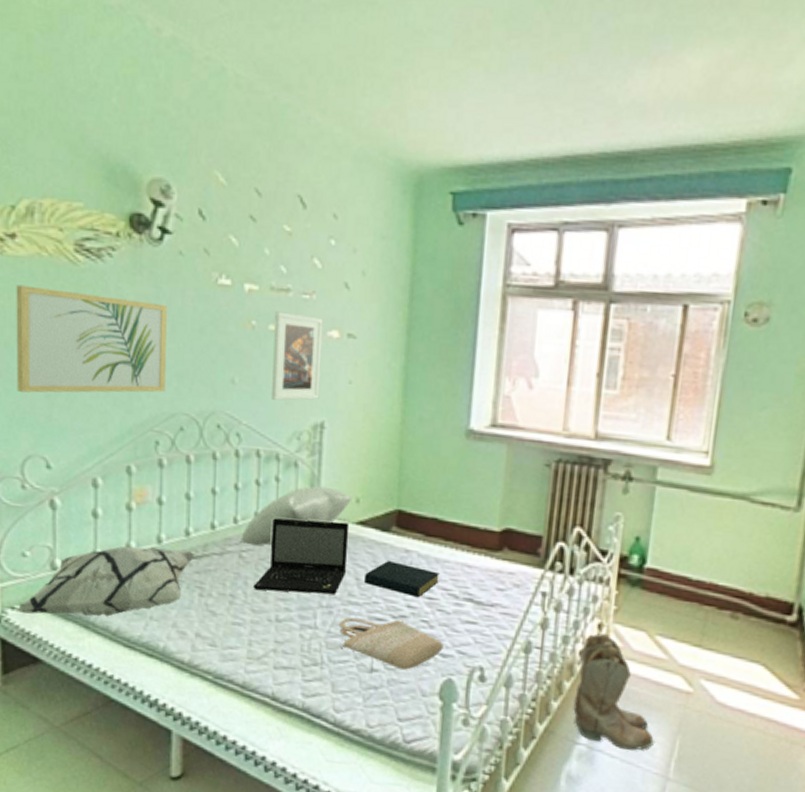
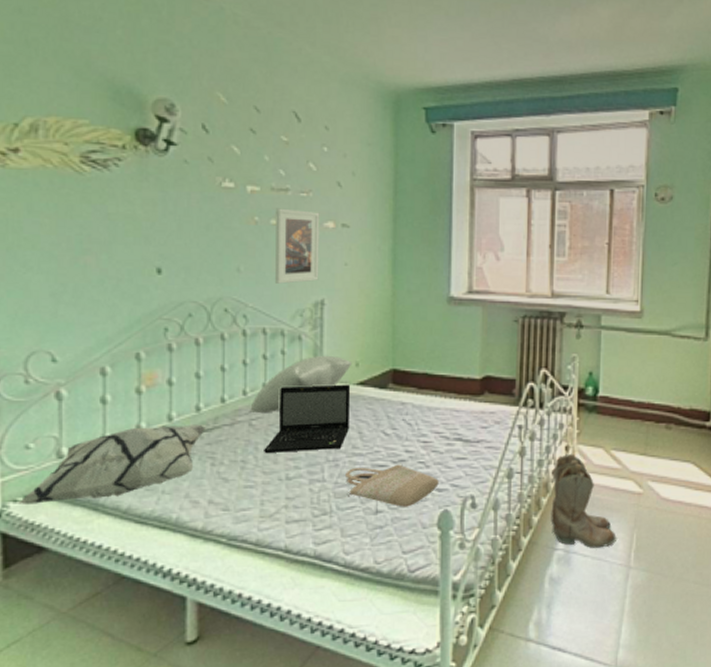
wall art: present [16,284,167,393] -> none [19,194,173,293]
hardback book: present [365,561,440,598] -> none [367,414,432,443]

